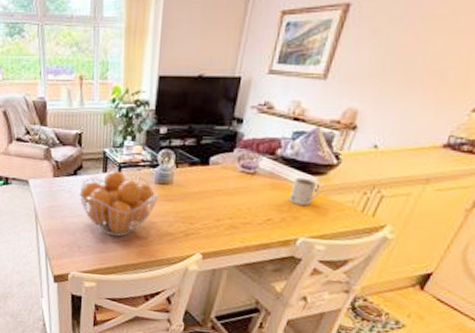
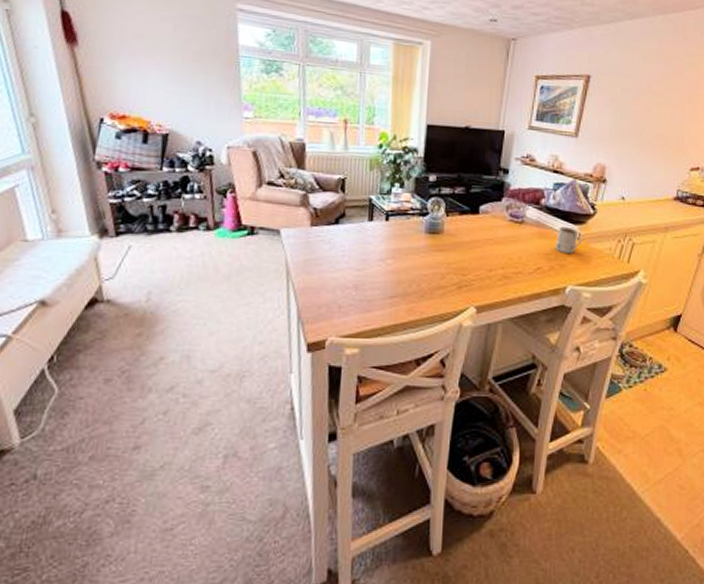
fruit basket: present [79,171,158,237] -> none [341,219,428,293]

